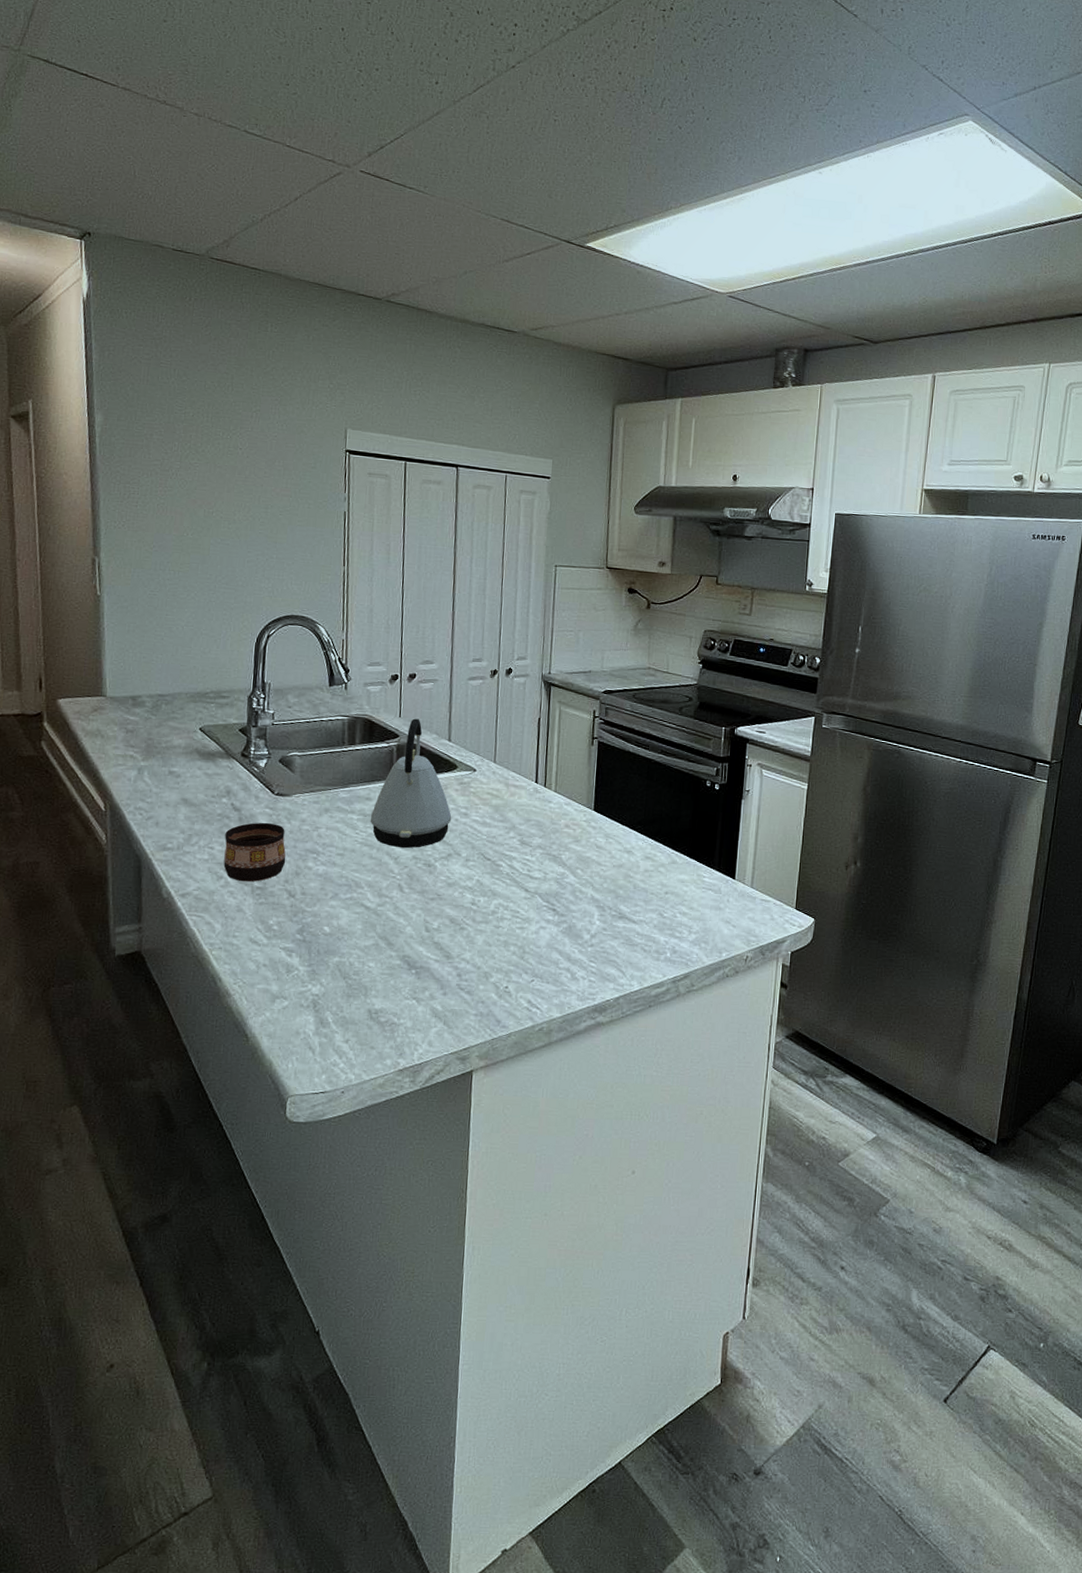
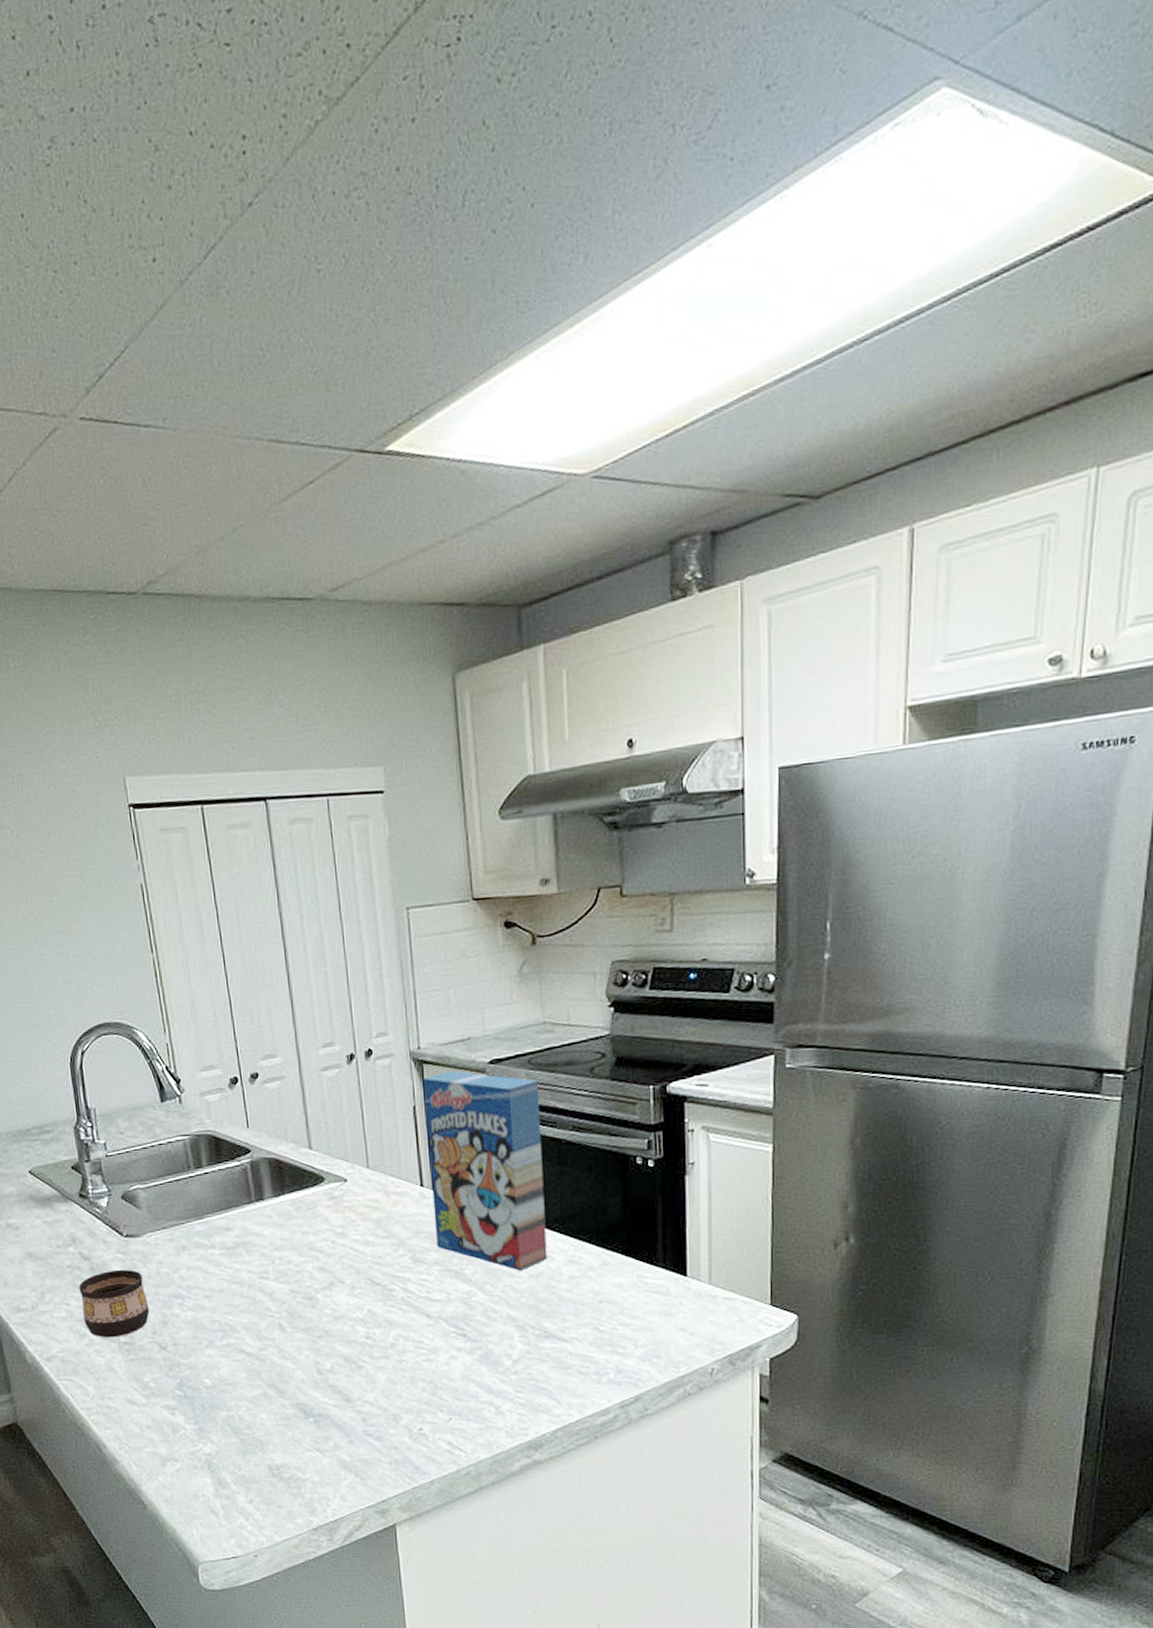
kettle: present [370,718,452,849] -> none [233,1127,328,1282]
cereal box: none [542,694,639,861] -> present [422,1070,547,1271]

